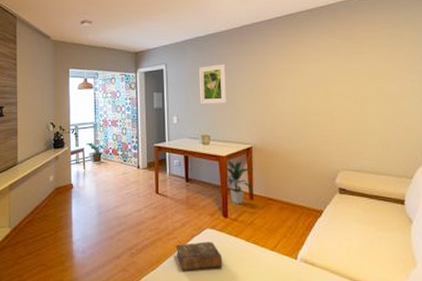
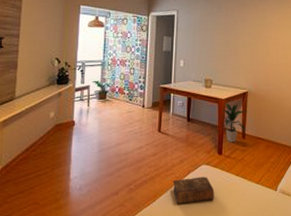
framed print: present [199,63,227,104] -> none [205,15,231,52]

